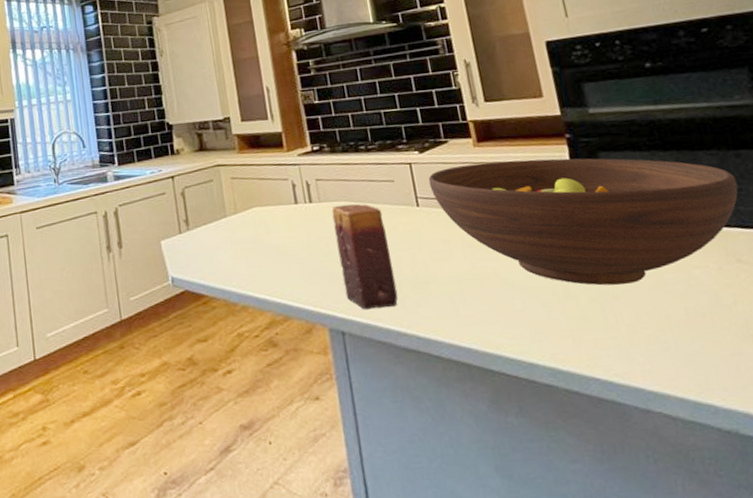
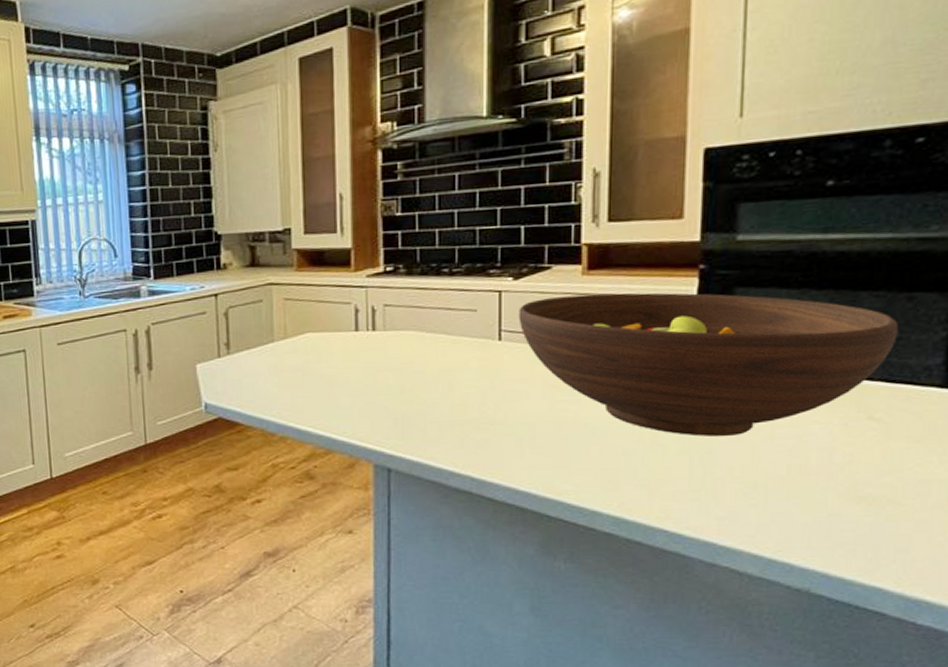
candle: present [331,204,398,310] -> none [397,334,458,448]

